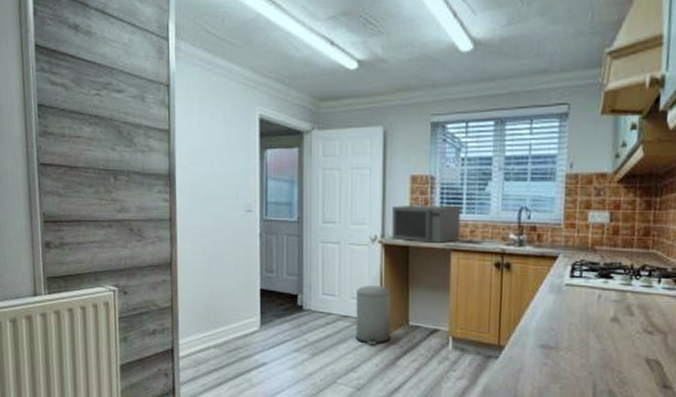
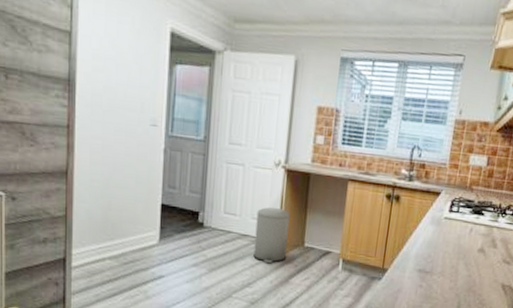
microwave: present [392,204,461,243] -> none [295,133,362,173]

